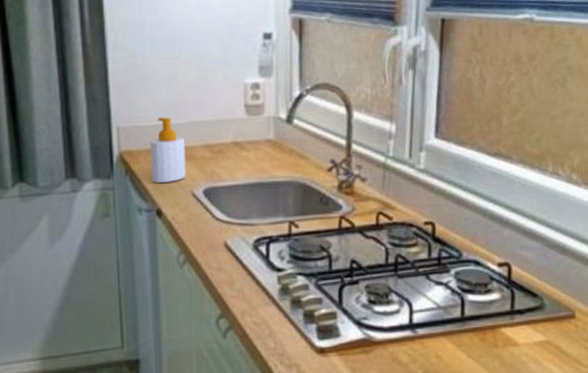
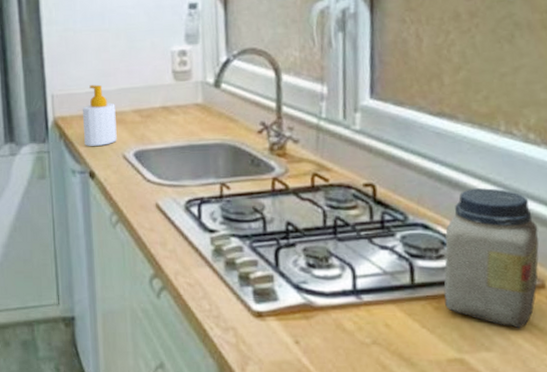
jar: none [489,226,573,356] -> present [444,188,539,329]

